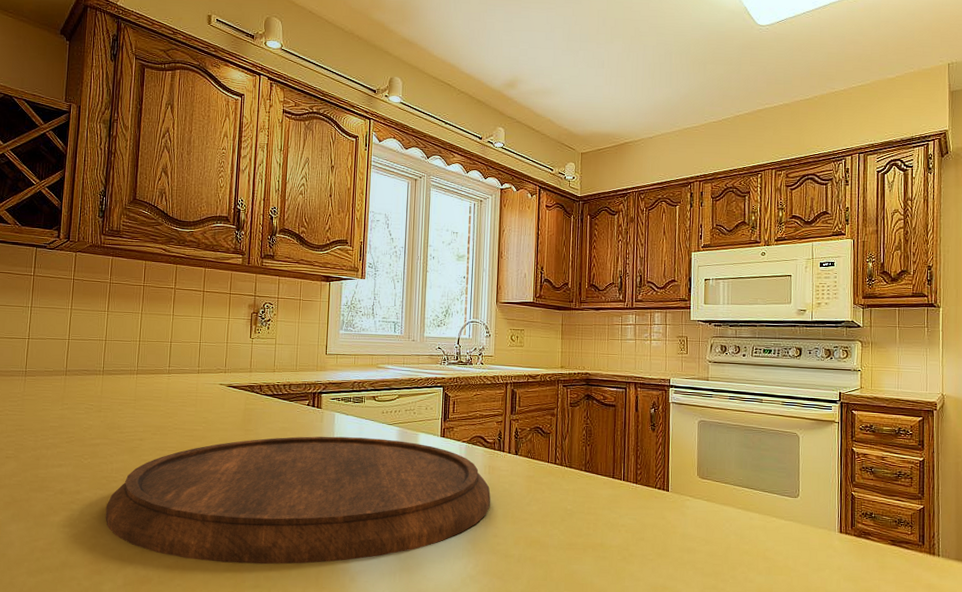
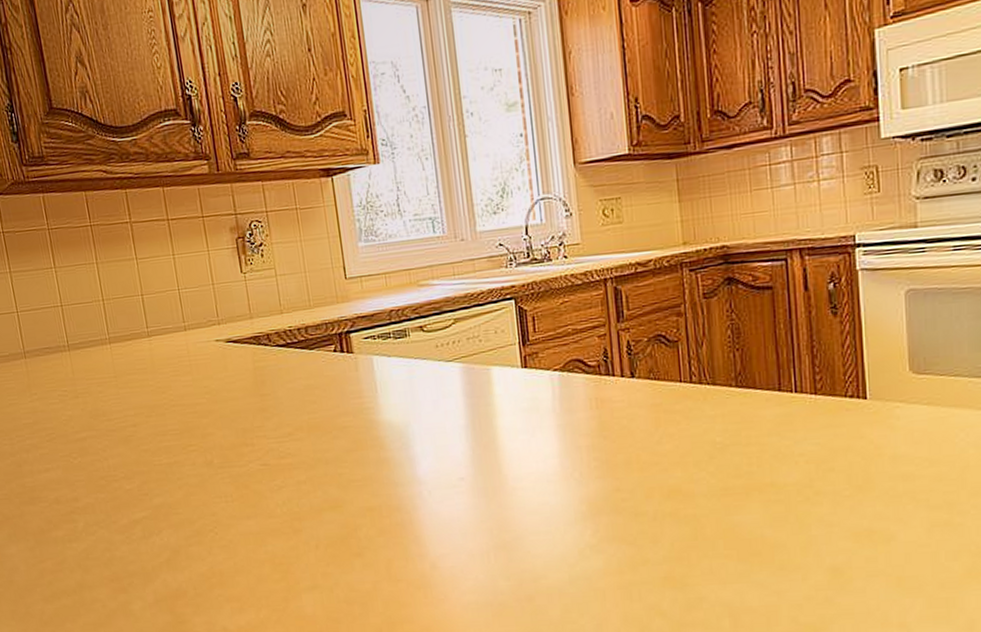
cutting board: present [105,436,491,565] -> none [112,380,605,564]

